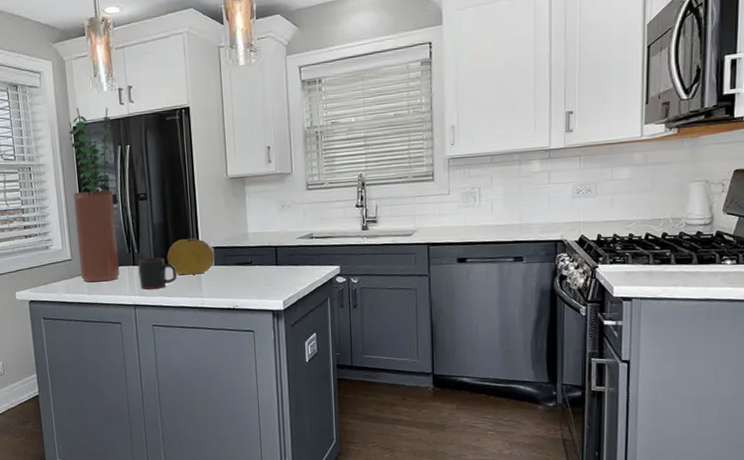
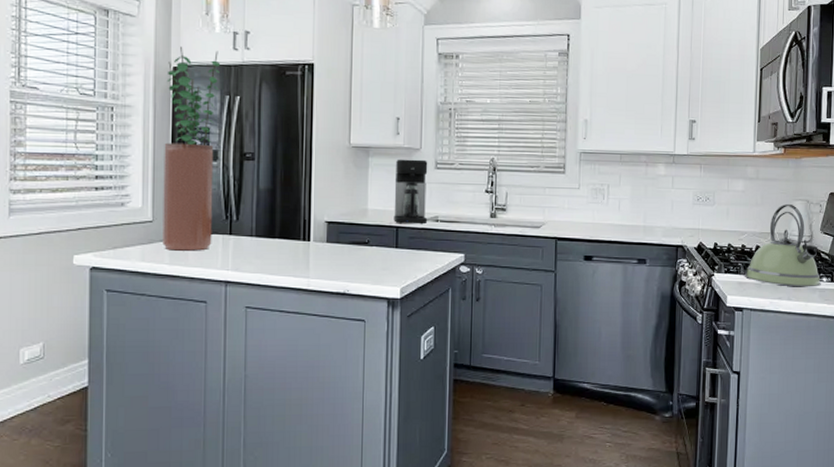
mug: present [138,258,177,290] -> none [235,228,281,264]
fruit: present [166,238,214,275] -> none [271,208,327,251]
coffee maker: none [270,182,304,244] -> present [393,159,428,225]
kettle: none [633,186,724,273] -> present [745,203,821,287]

